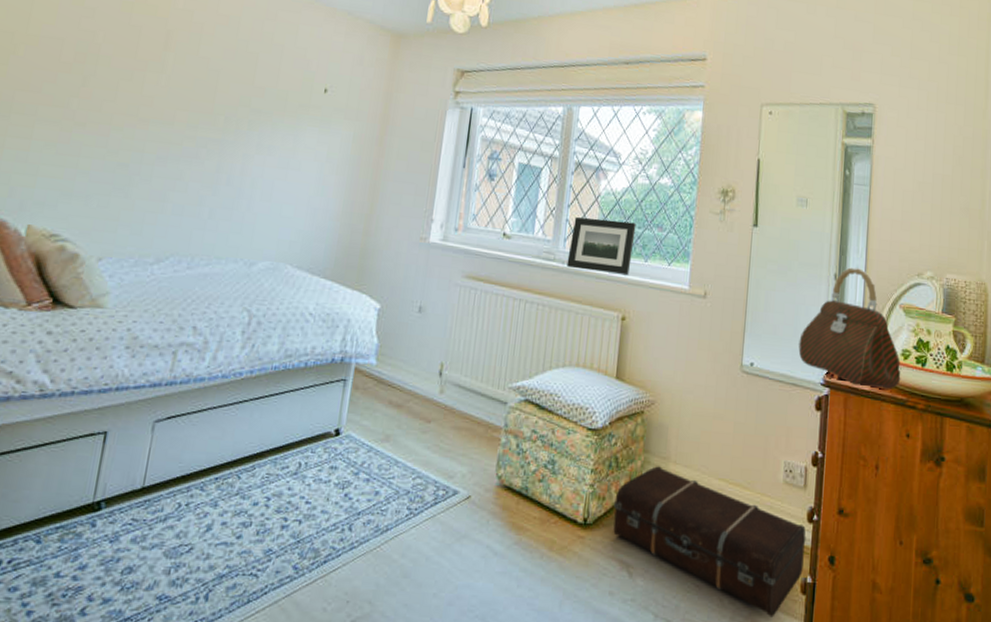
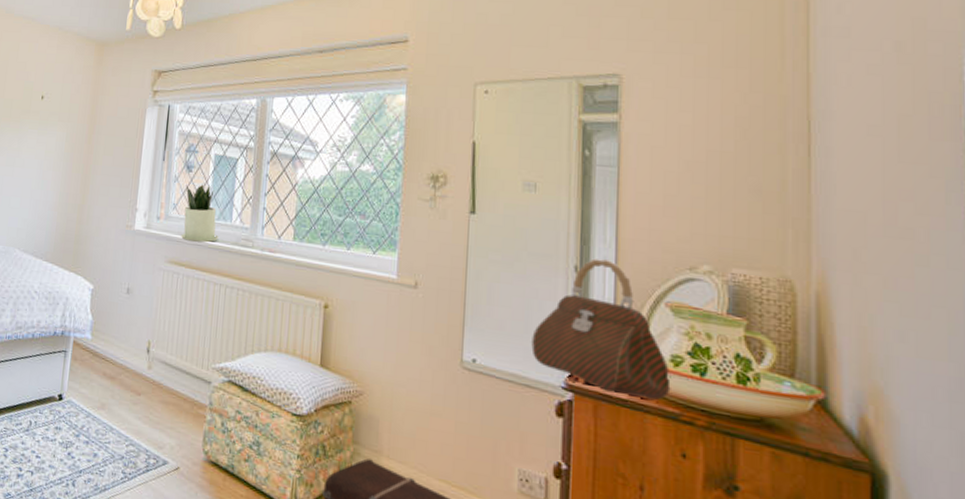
planter: none [480,194,520,256] -> present [181,184,219,243]
picture frame: present [566,217,636,276] -> none [265,205,337,264]

